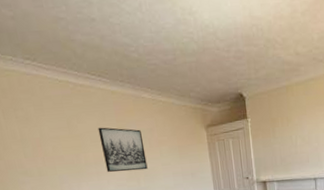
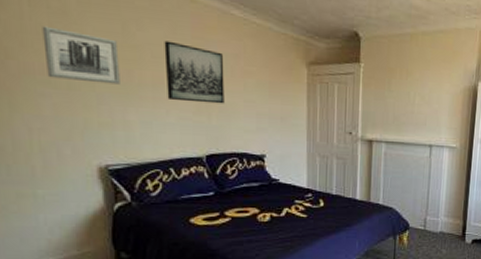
wall art: none [15,131,73,169] -> present [42,26,120,85]

